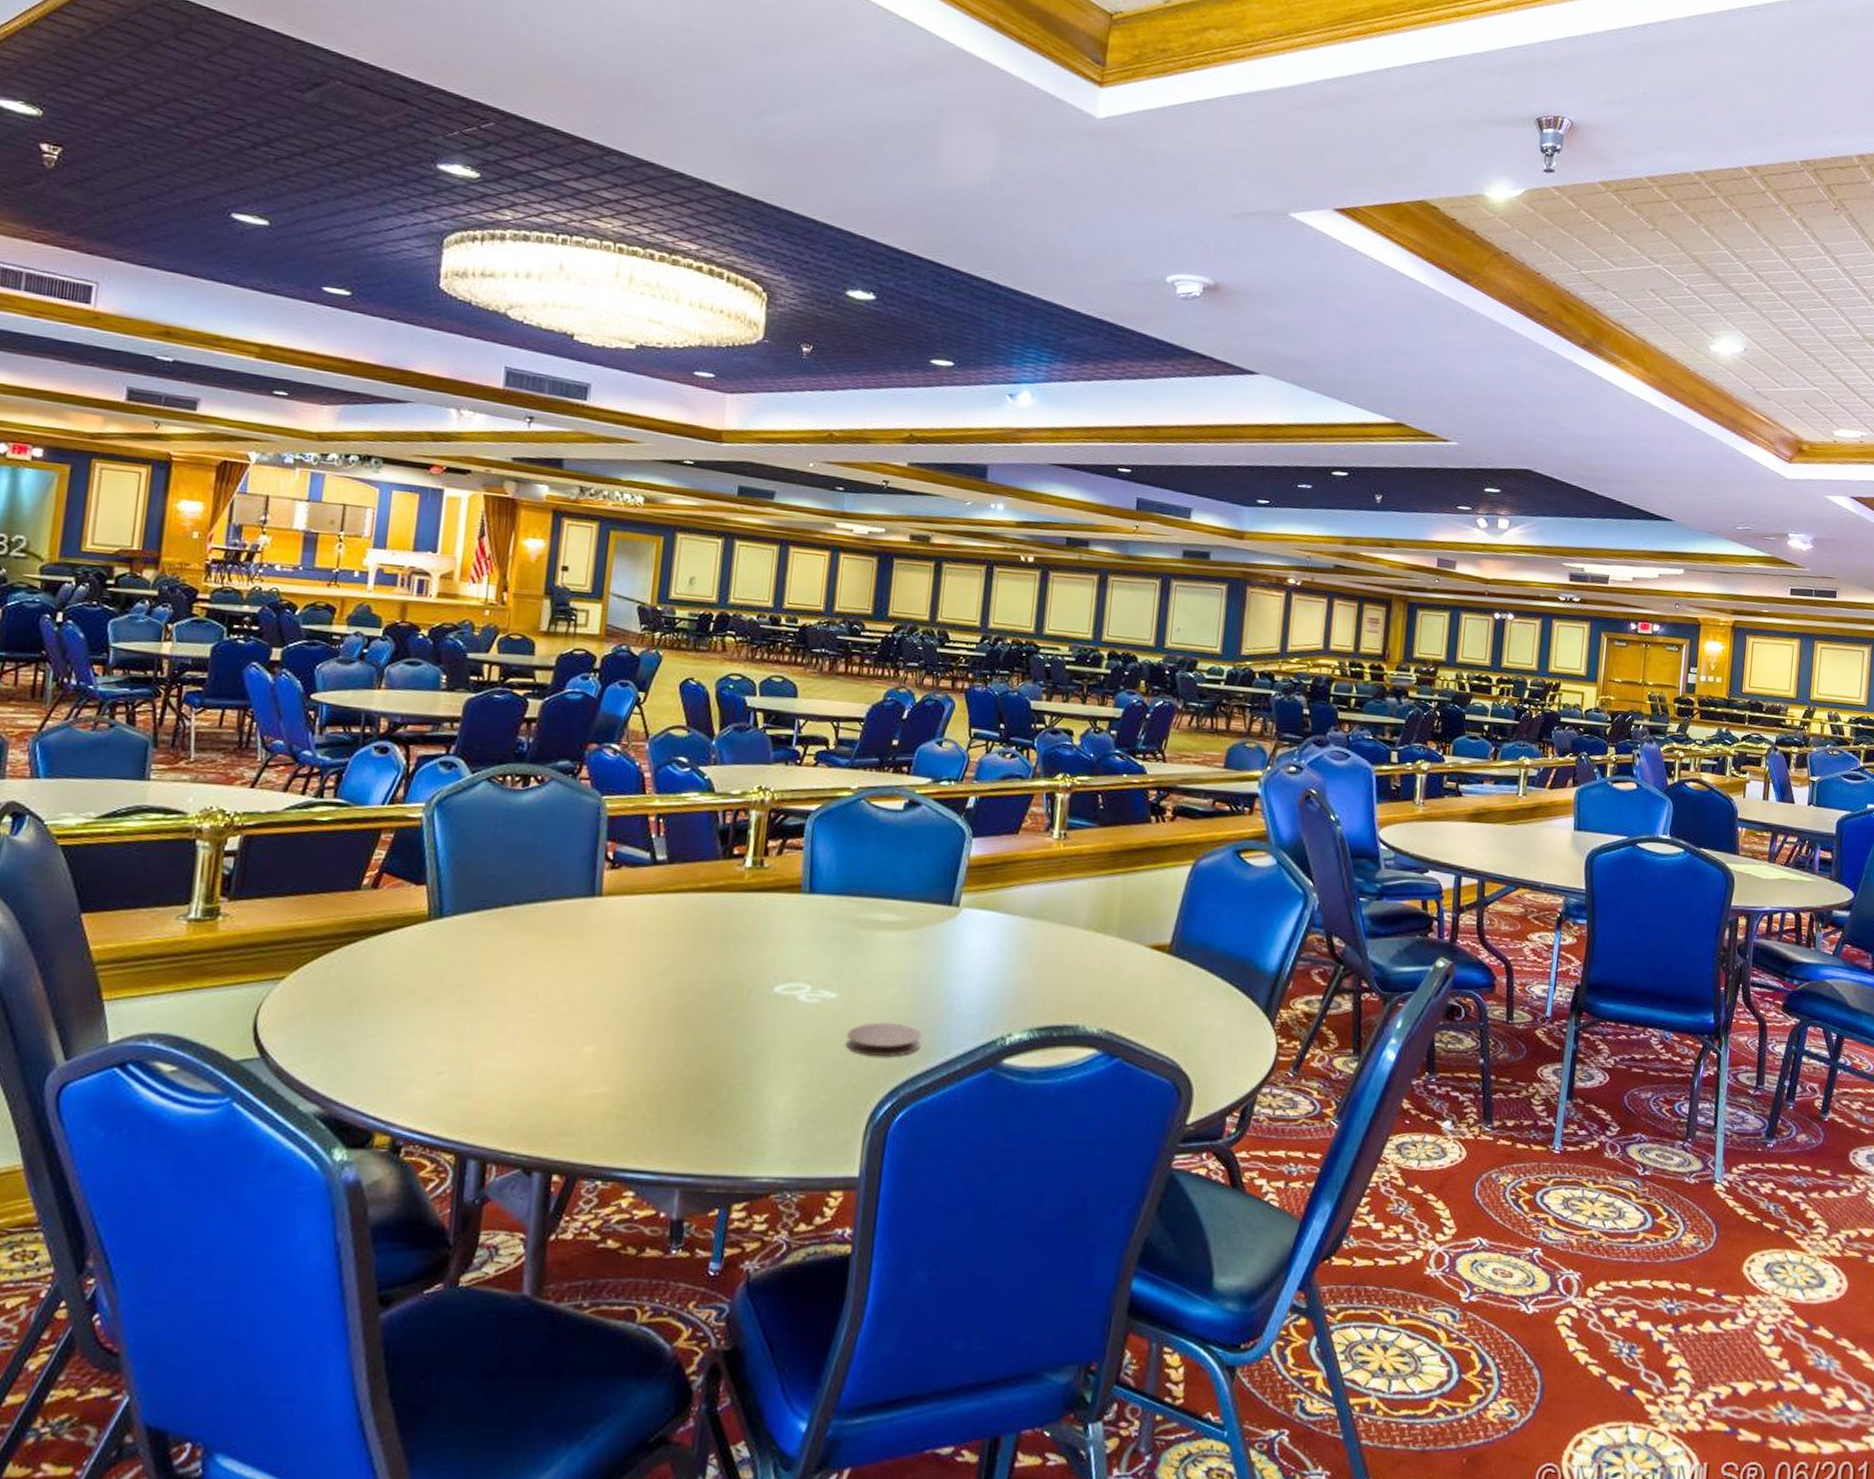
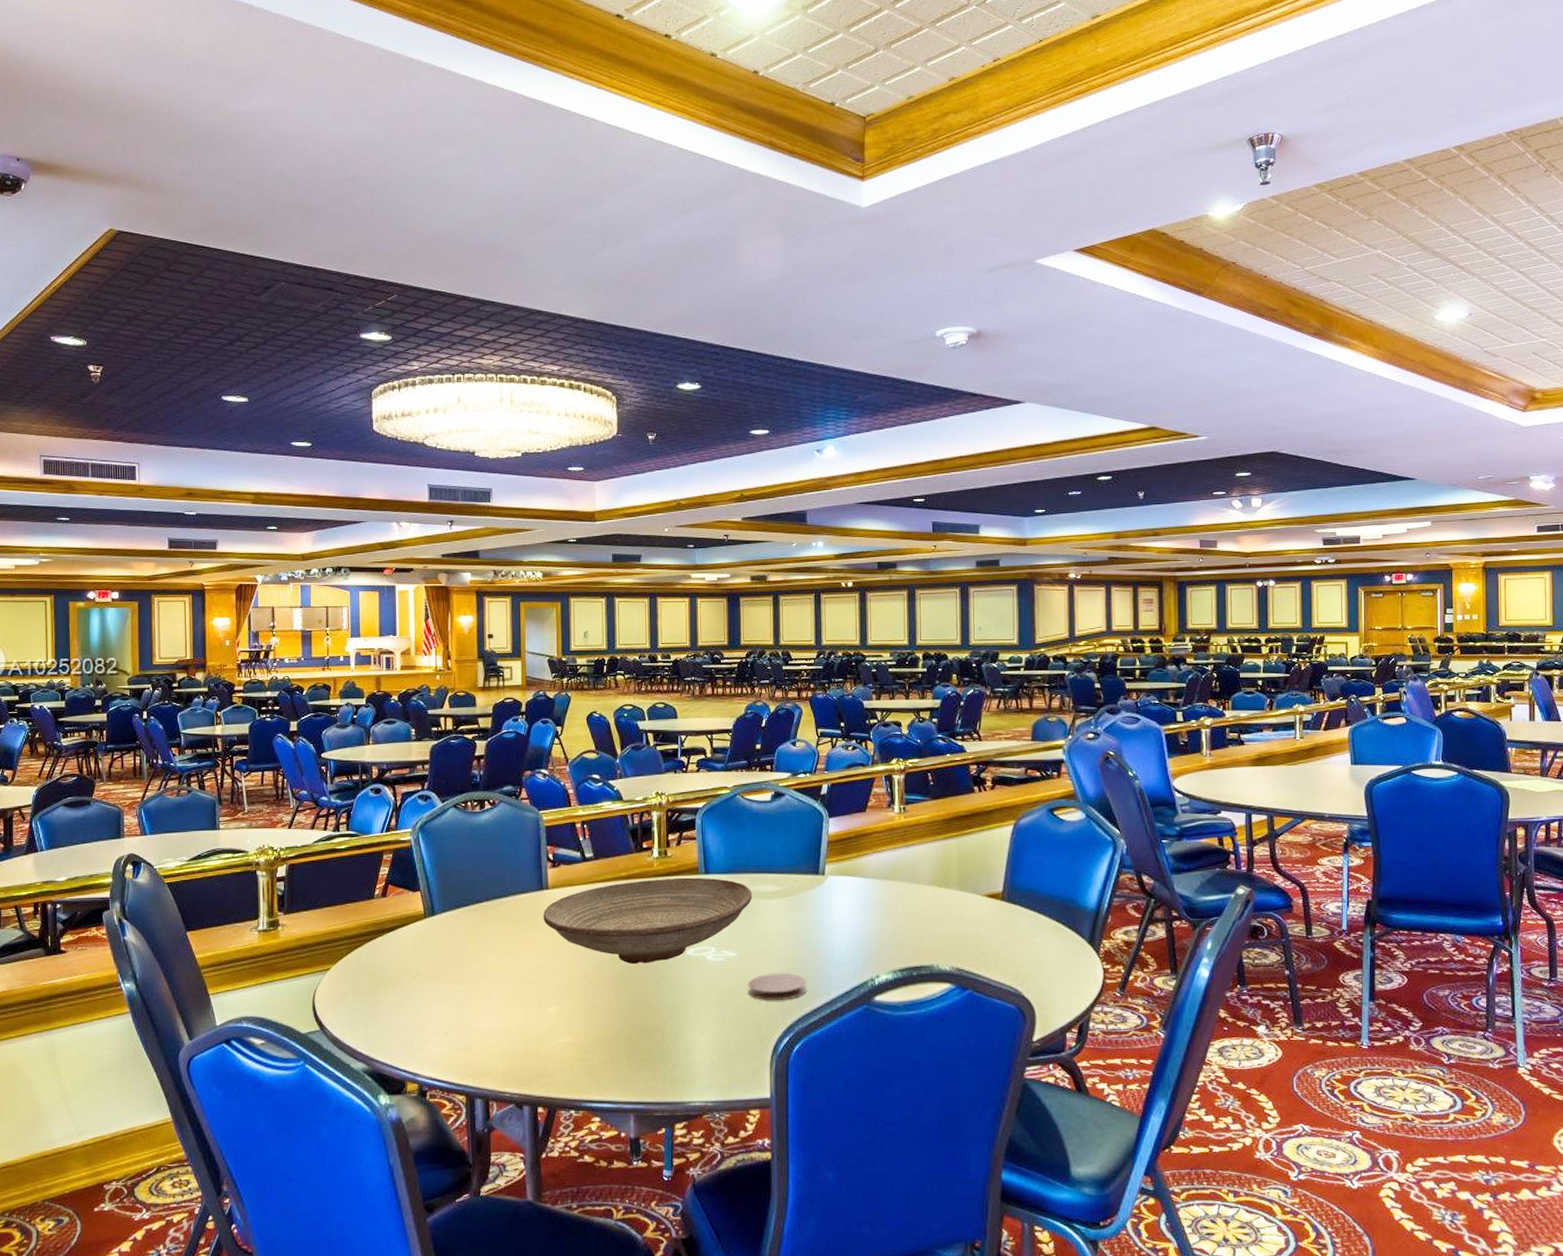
decorative bowl: none [590,894,867,1000] -> present [543,877,753,964]

